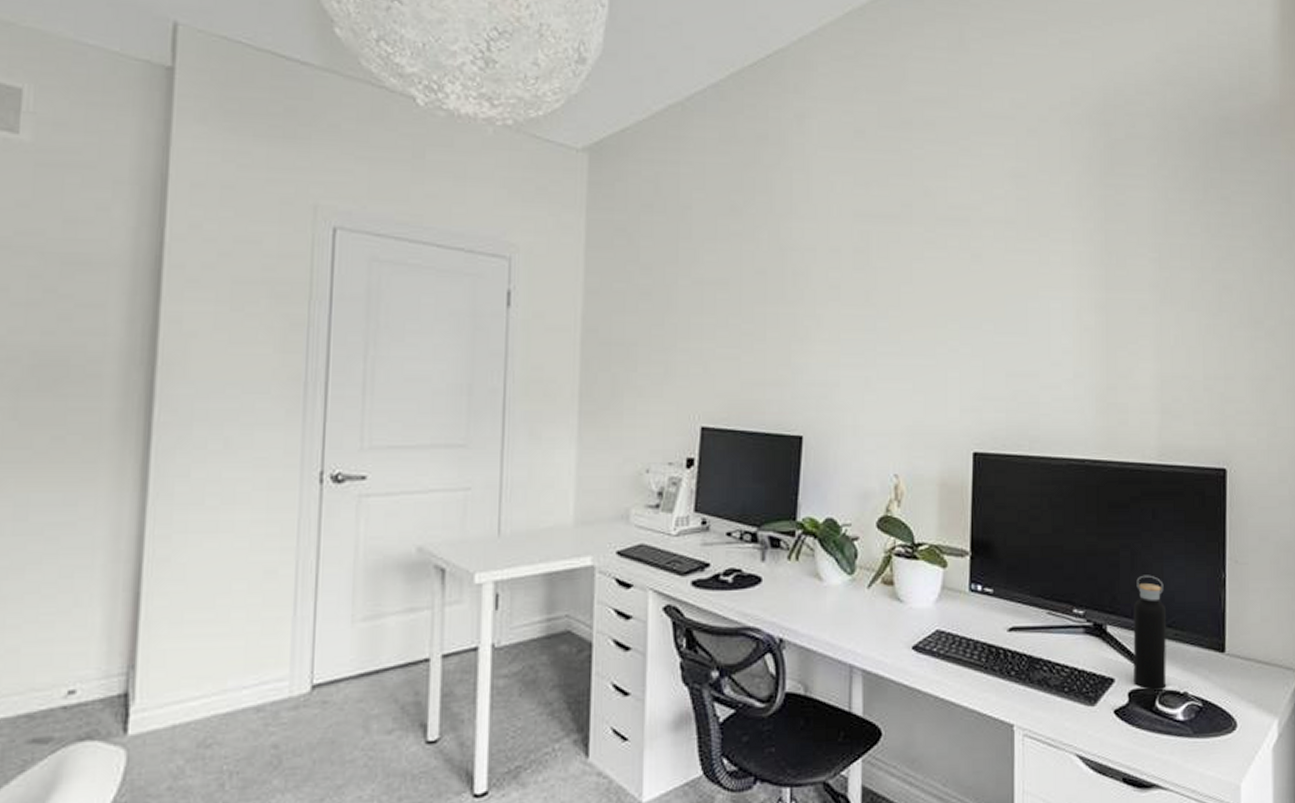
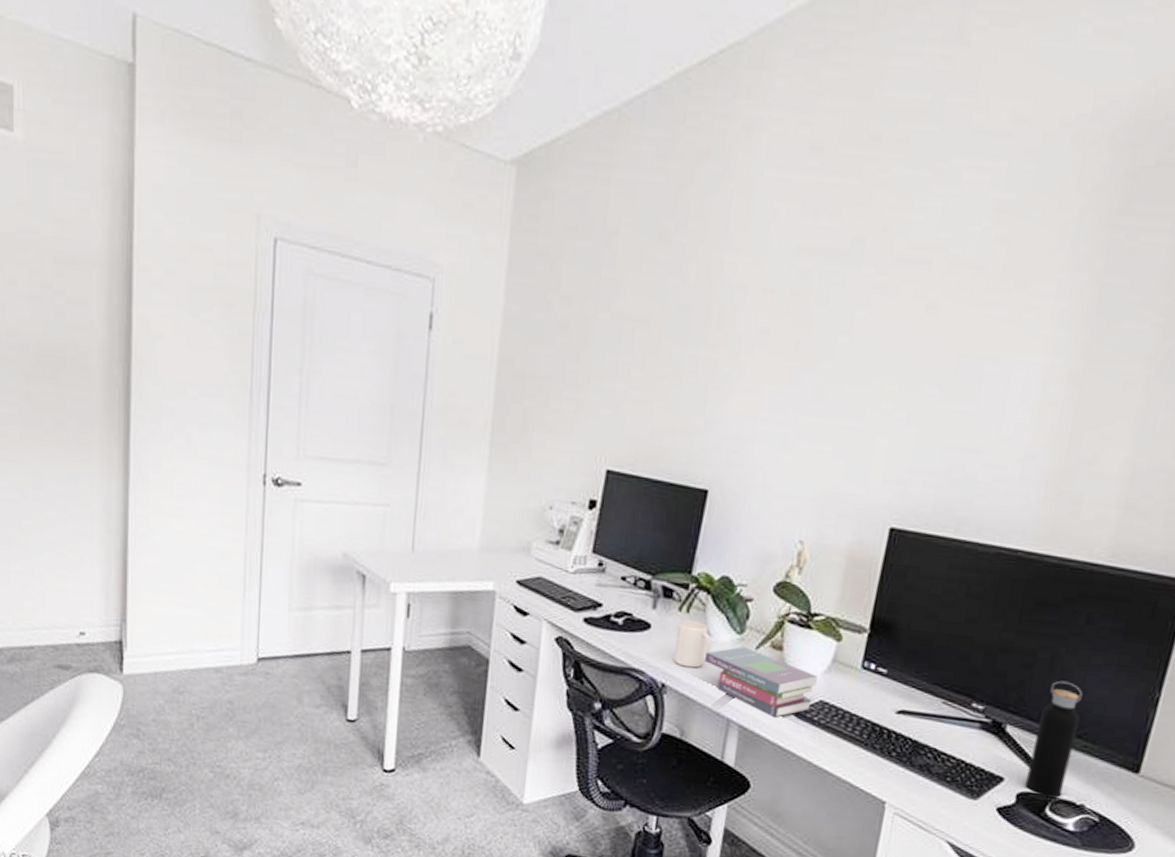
mug: none [789,568,825,617] -> present [674,620,712,668]
books: none [820,587,930,657] -> present [705,646,817,719]

